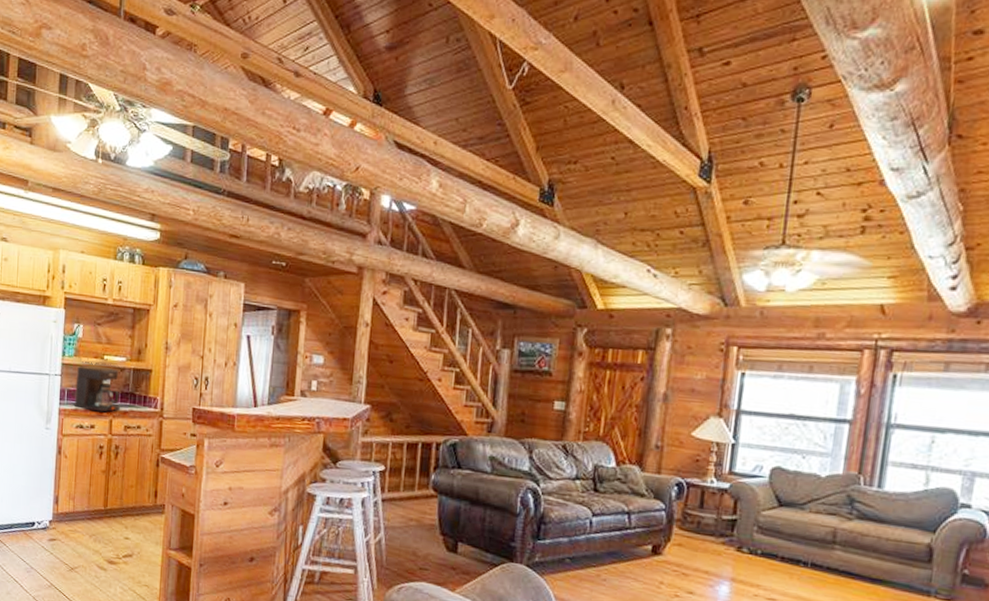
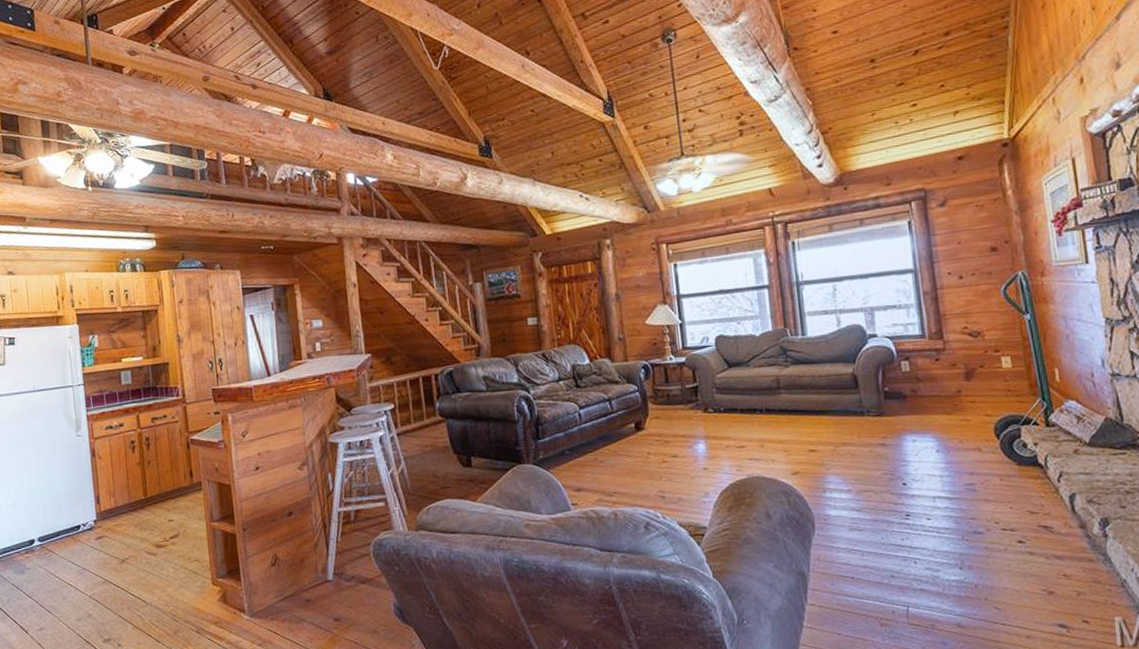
coffee maker: present [74,365,120,413] -> none [98,368,145,412]

